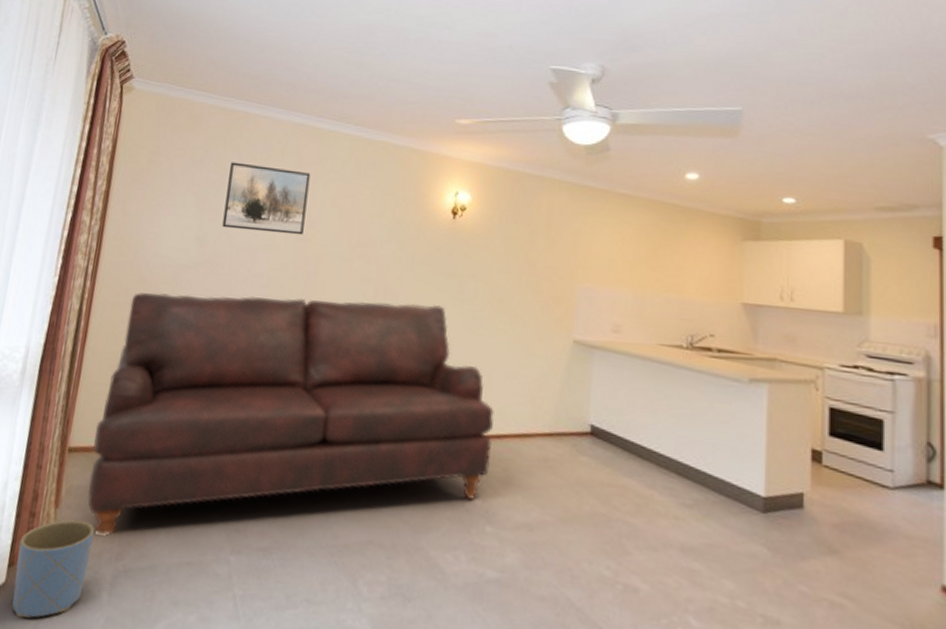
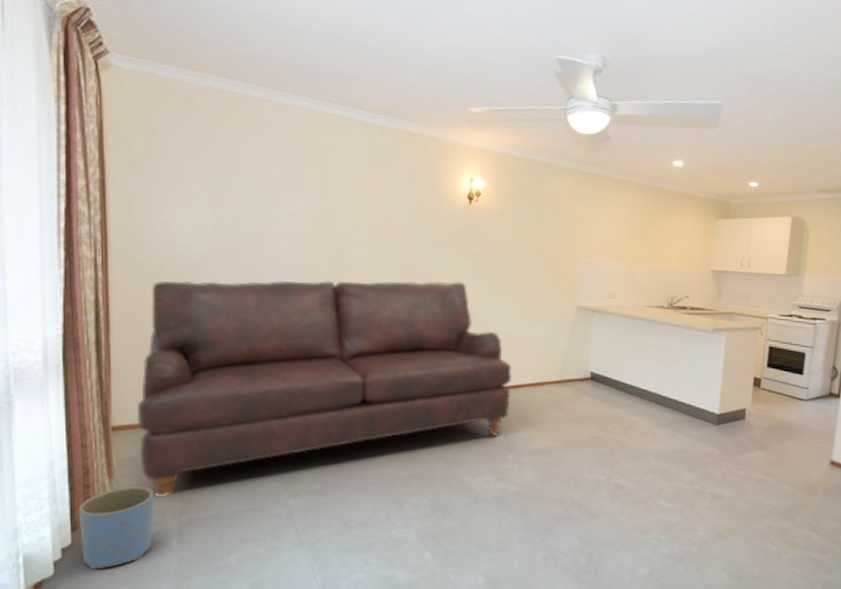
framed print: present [222,162,311,236] -> none [237,148,326,222]

